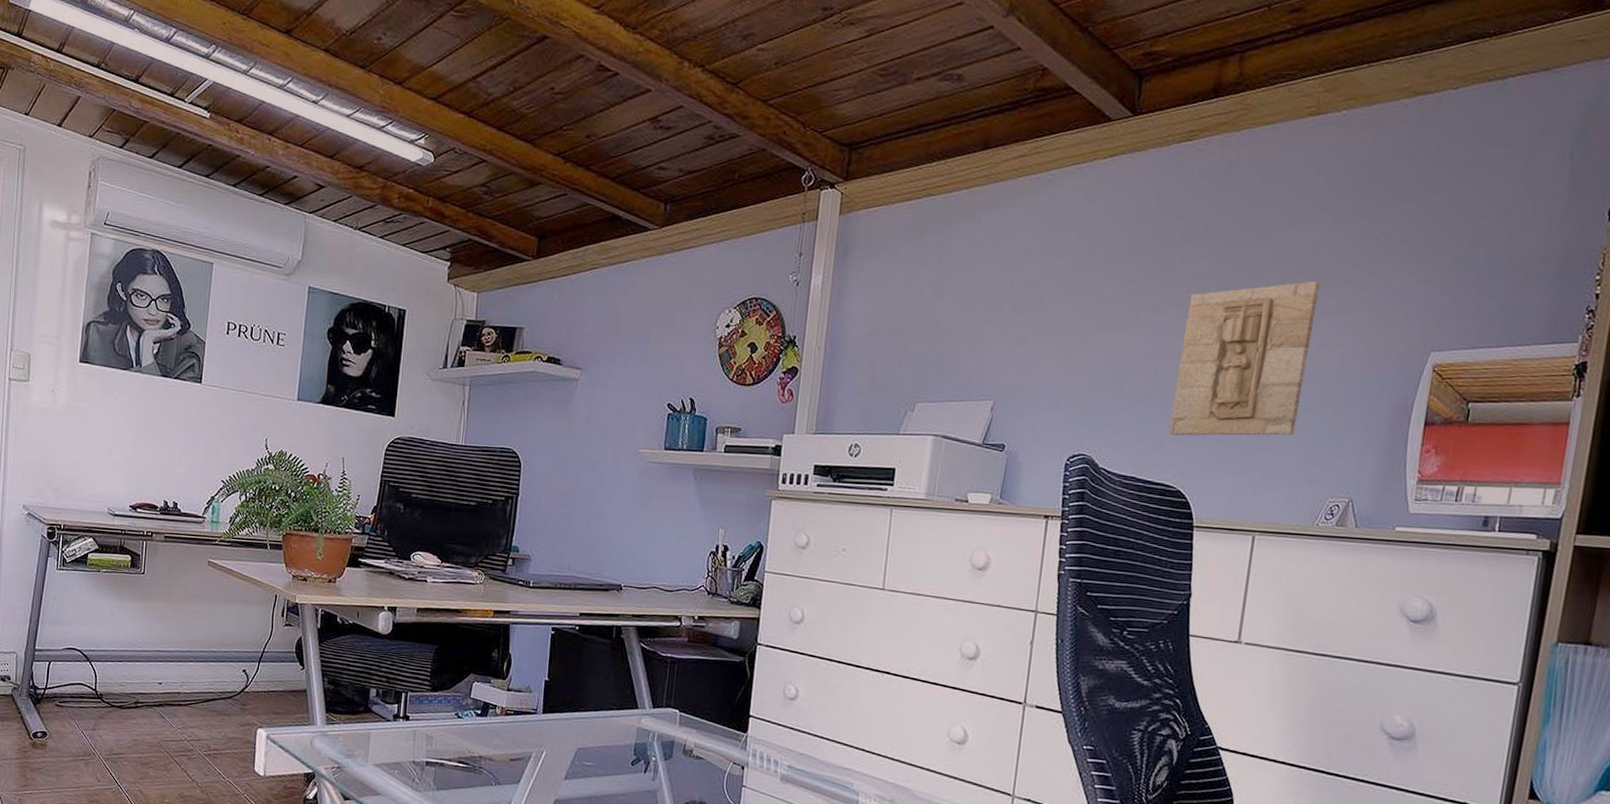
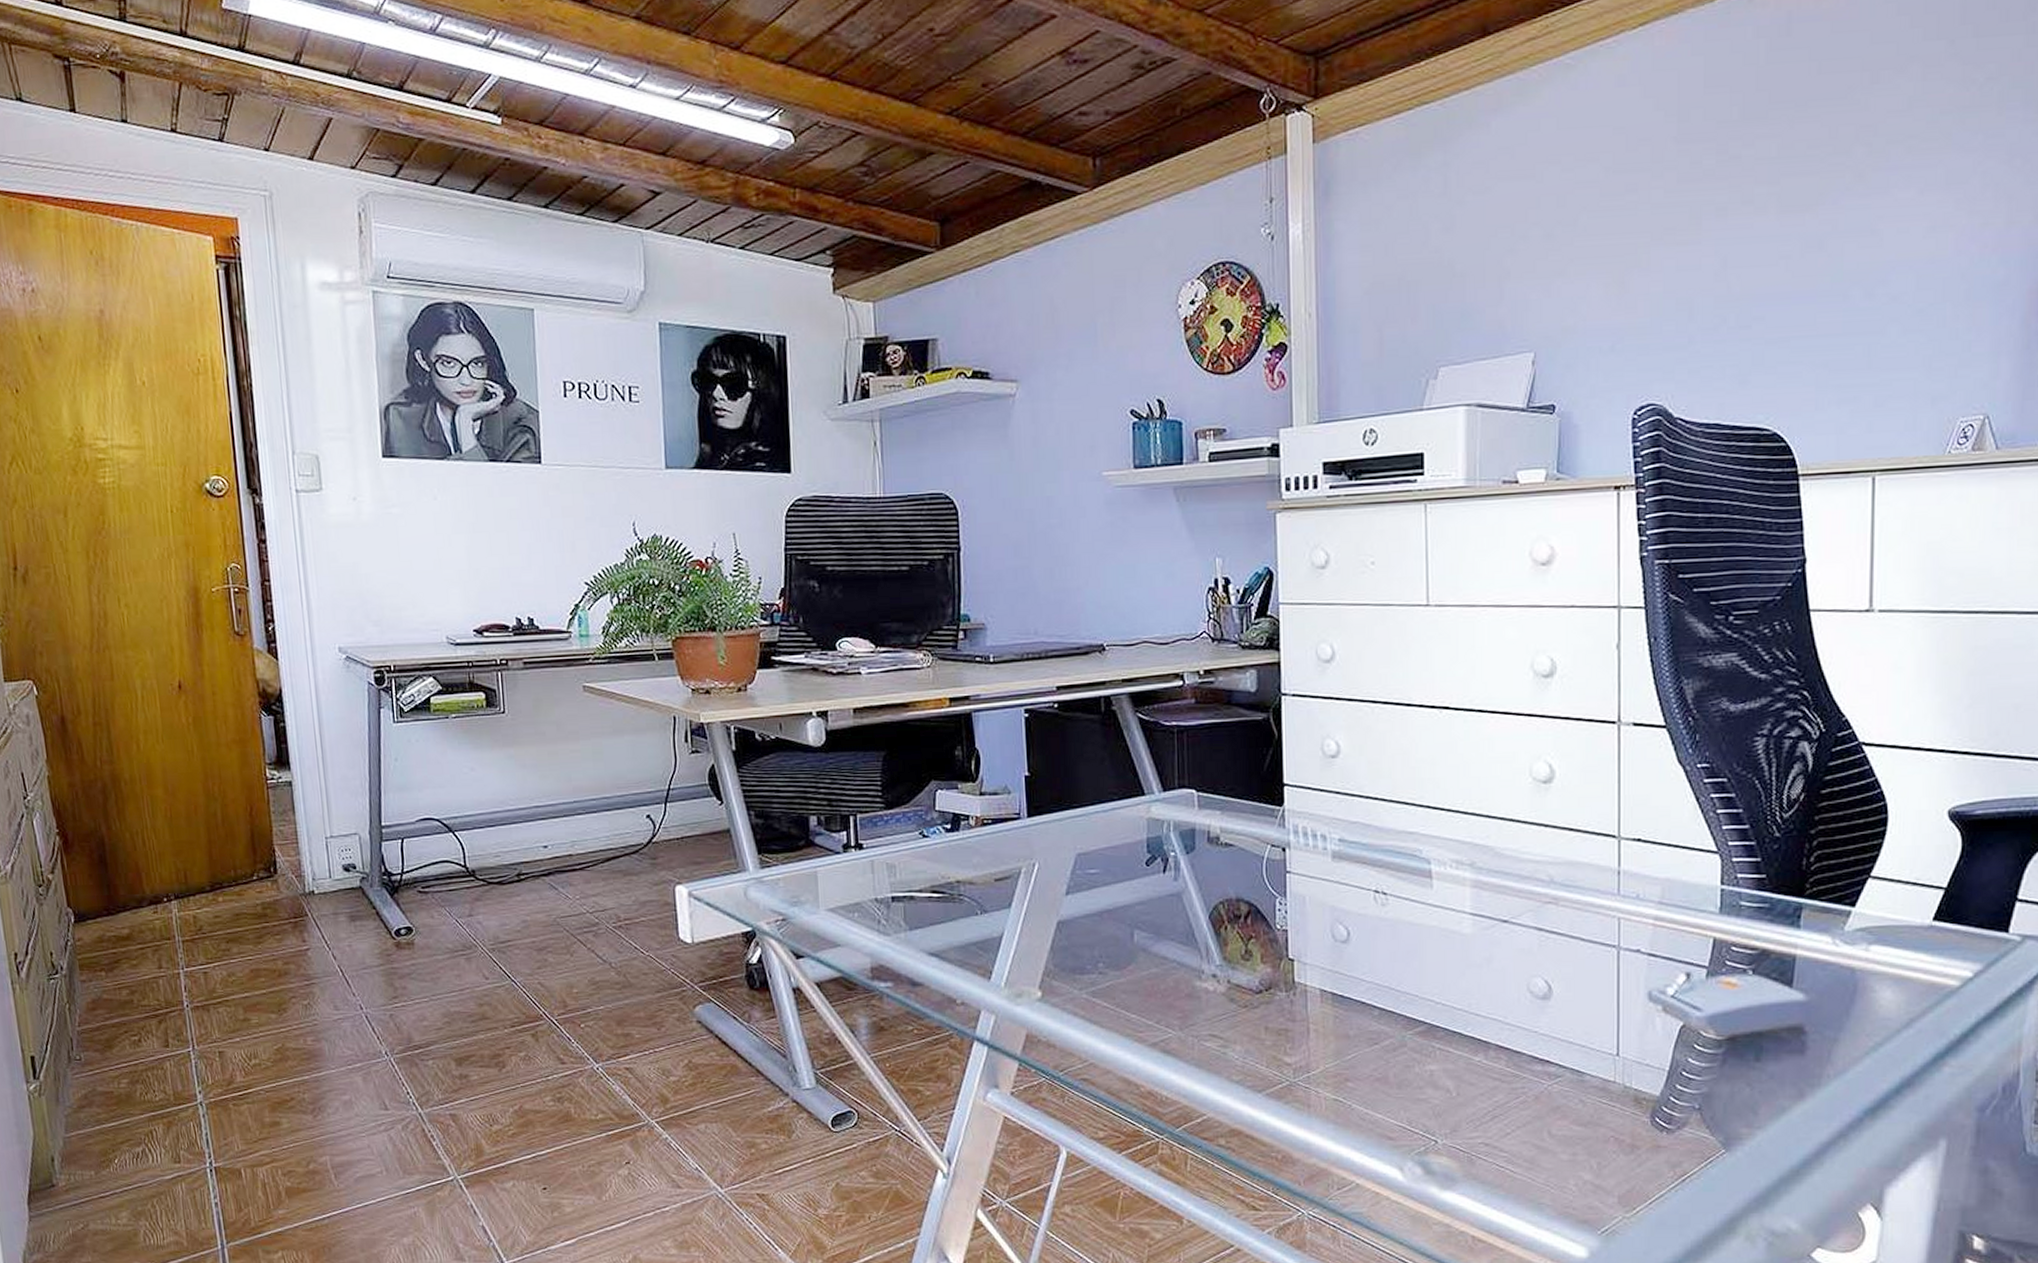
wall panel: present [1168,281,1320,436] -> none [1753,150,1918,366]

